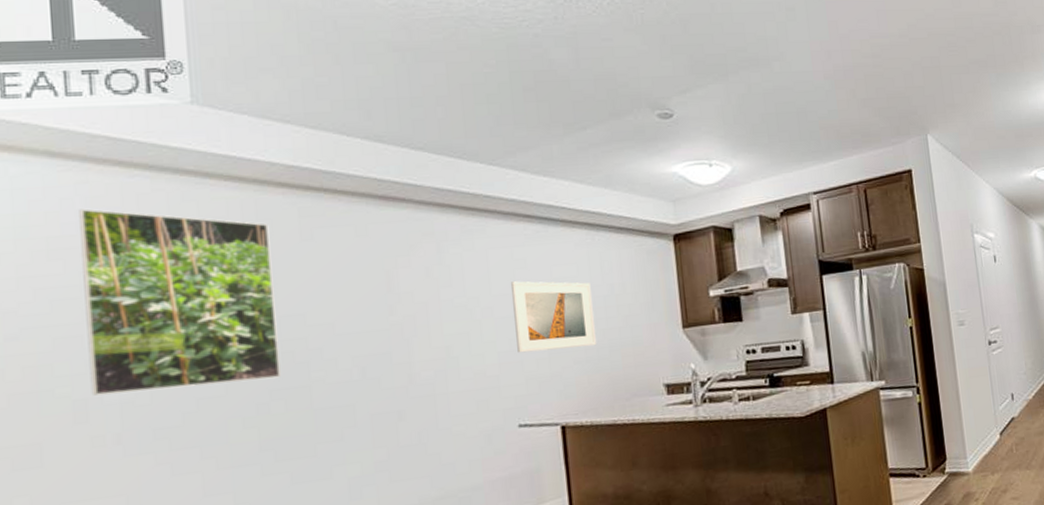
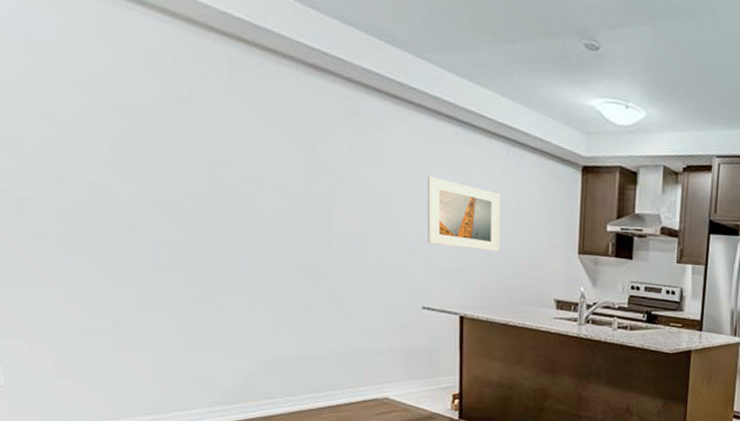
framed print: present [79,209,281,396] -> none [10,7,209,218]

